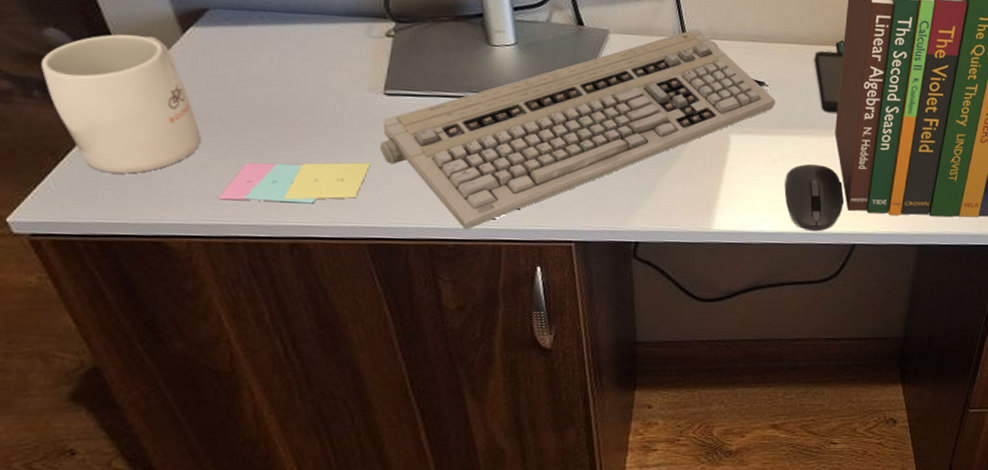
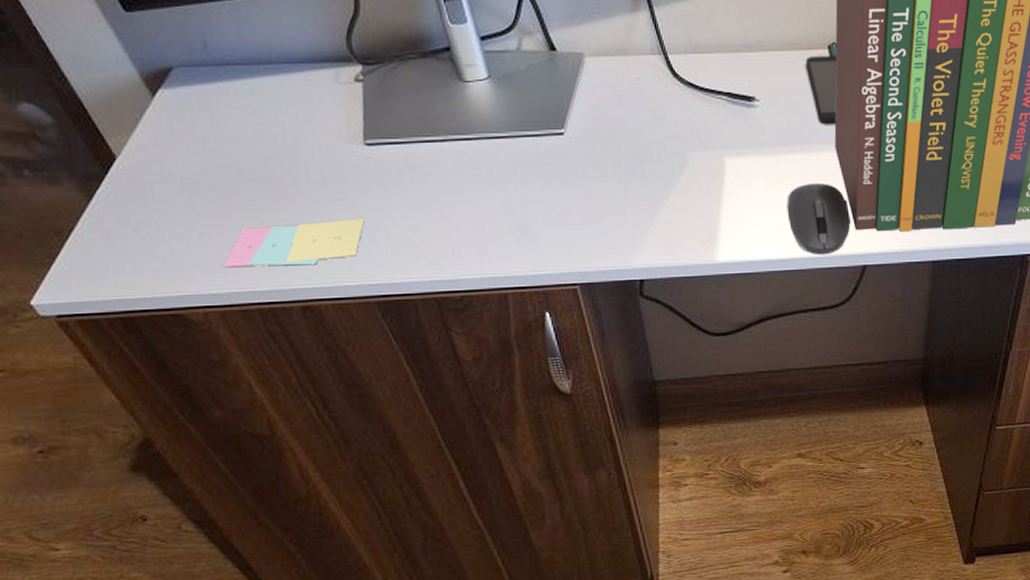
mug: present [41,34,201,174] -> none [24,102,195,249]
computer keyboard: present [380,29,776,230] -> none [368,43,769,280]

